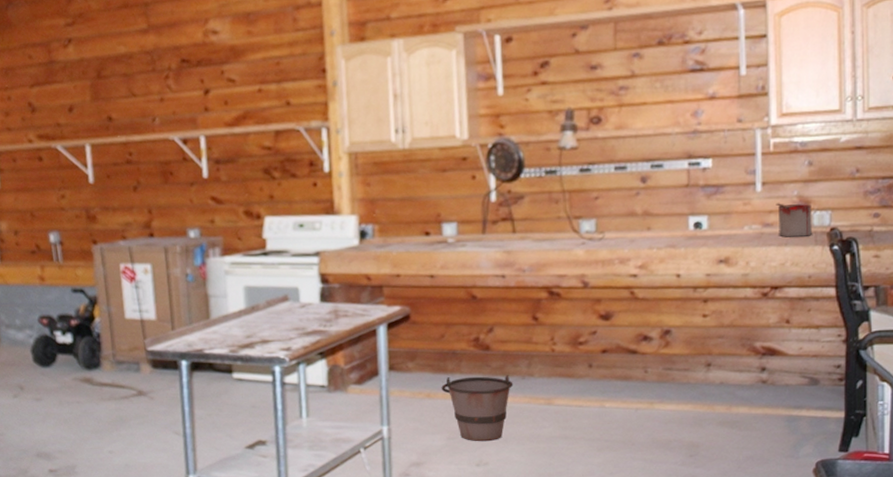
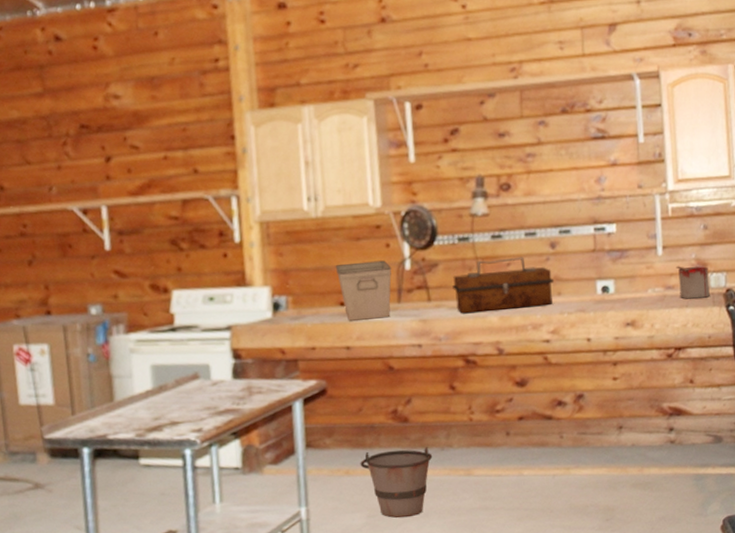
storage bin: none [421,192,478,250] -> present [335,260,392,321]
toolbox: none [538,190,644,246] -> present [452,256,555,314]

